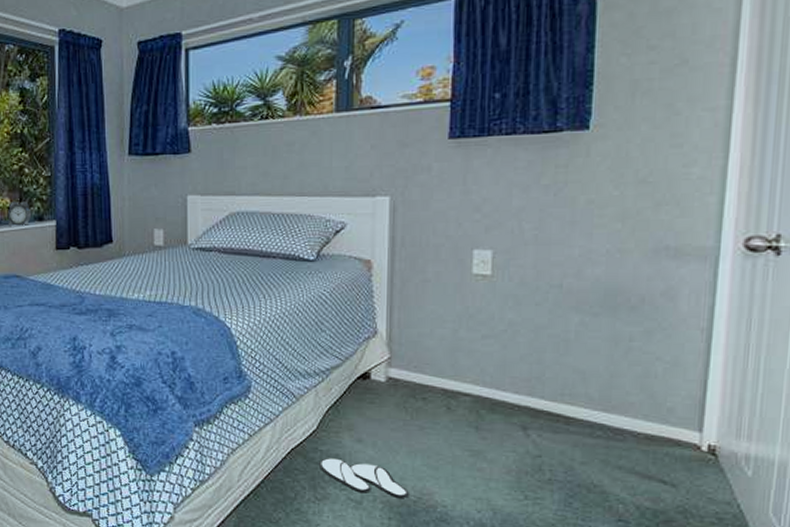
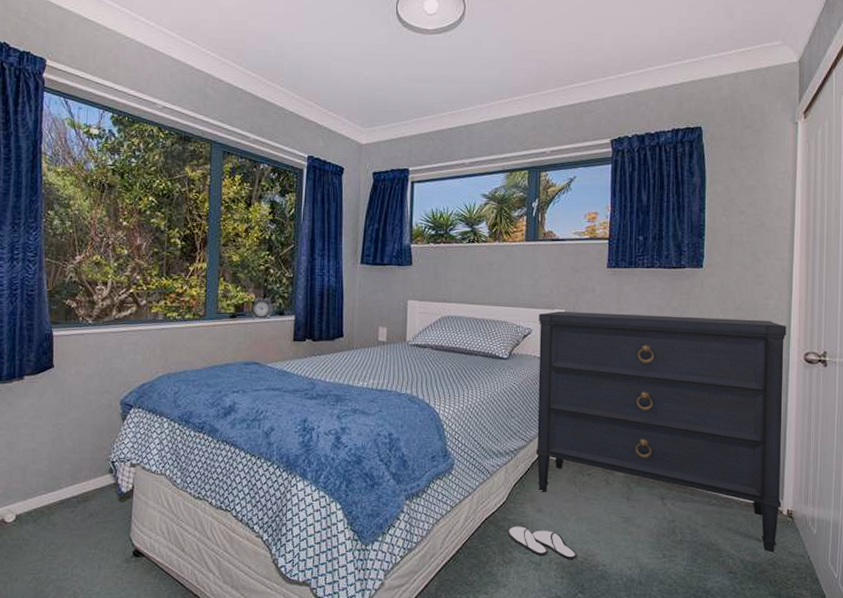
dresser: none [353,195,718,498] -> present [535,311,787,553]

